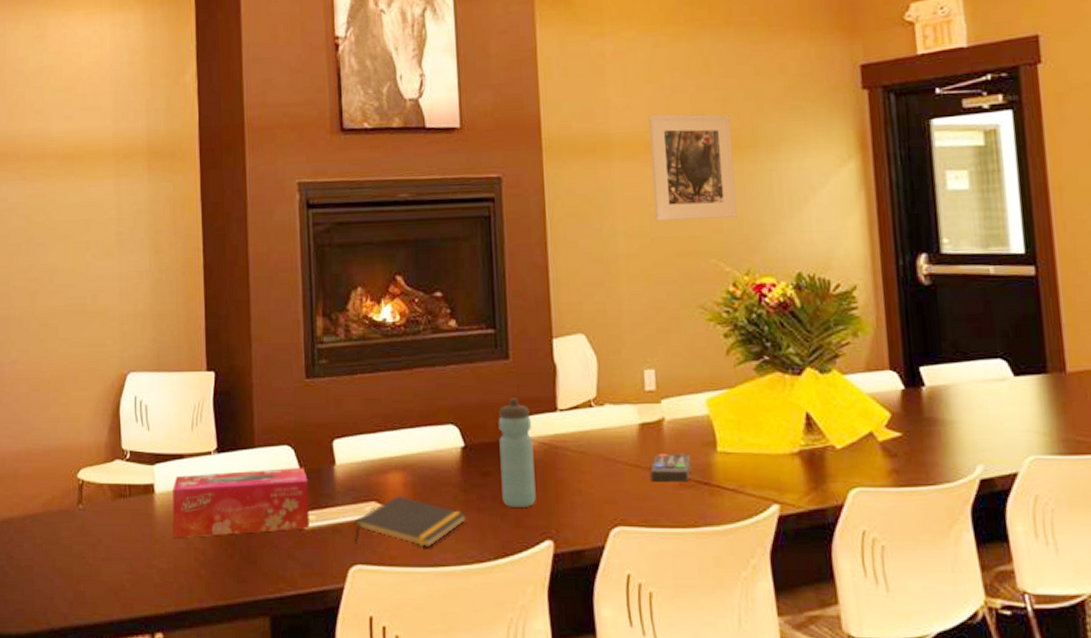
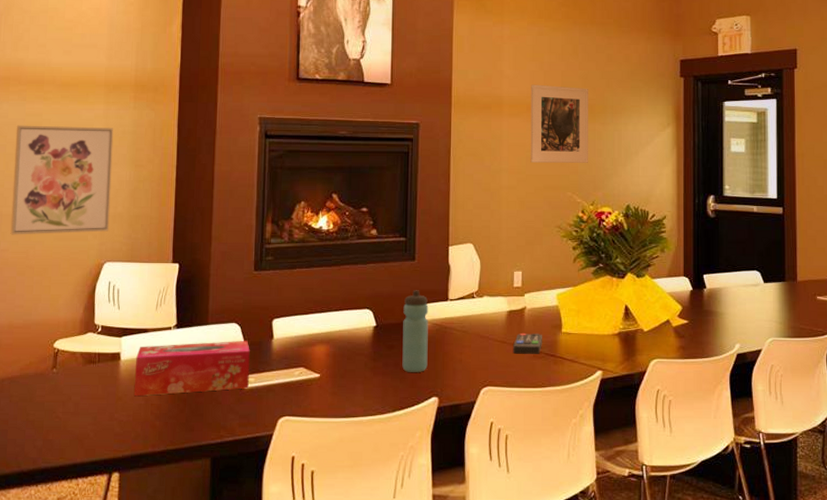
wall art: none [18,206,131,343] -> present [10,125,114,235]
notepad: present [353,496,467,547] -> none [284,363,374,402]

